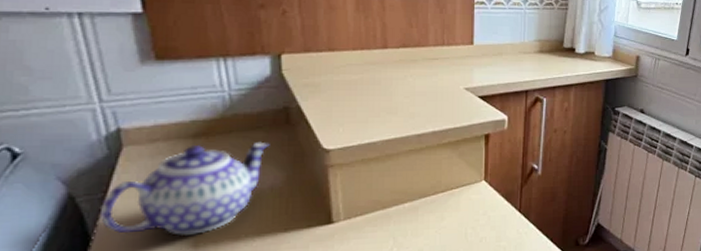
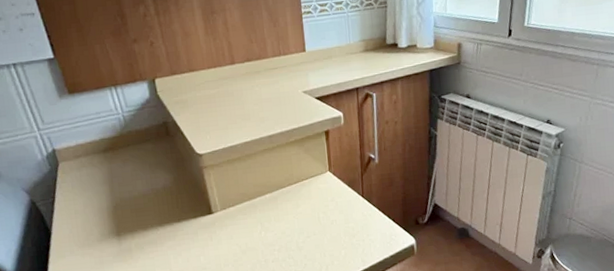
teapot: present [99,141,270,235] -> none [52,151,158,228]

